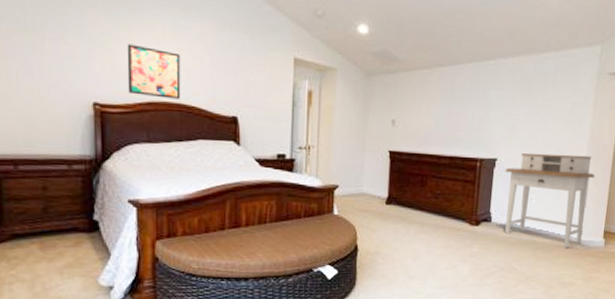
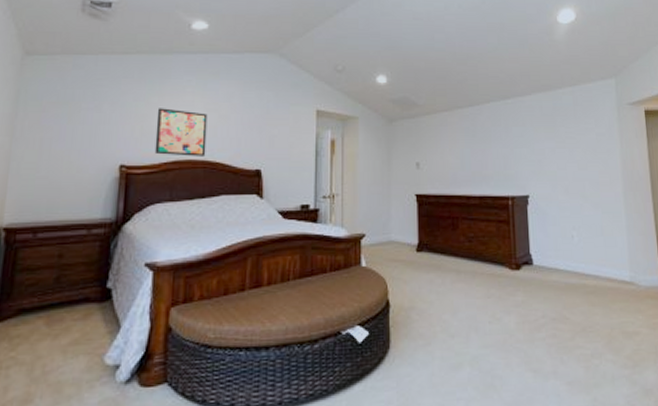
desk: present [505,153,595,249] -> none [539,186,637,291]

